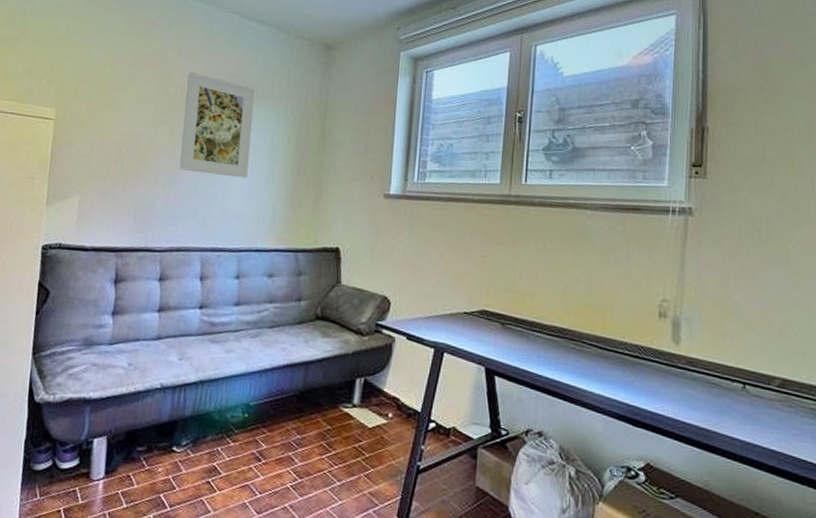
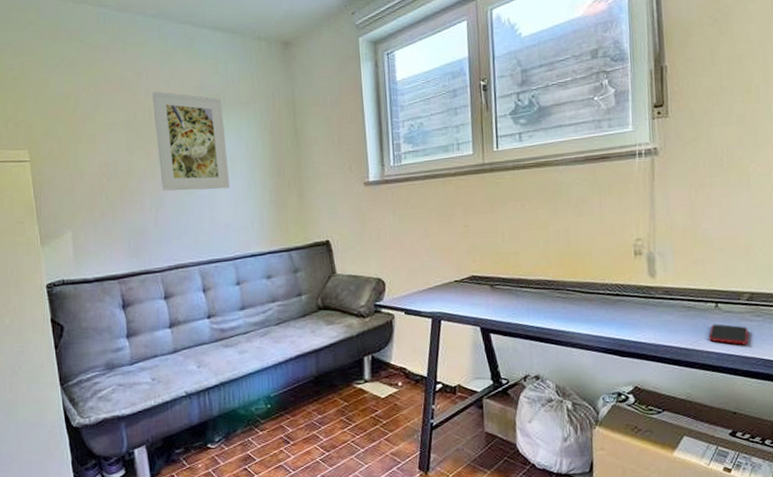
smartphone: none [733,407,778,437] -> present [709,324,749,345]

